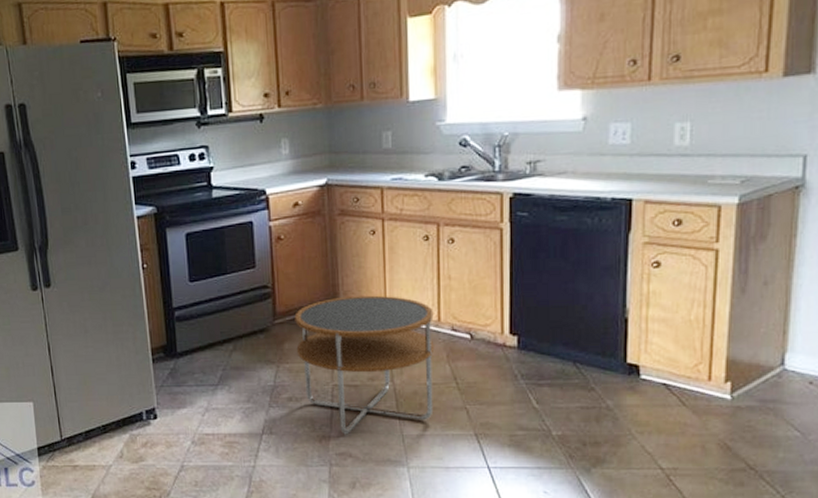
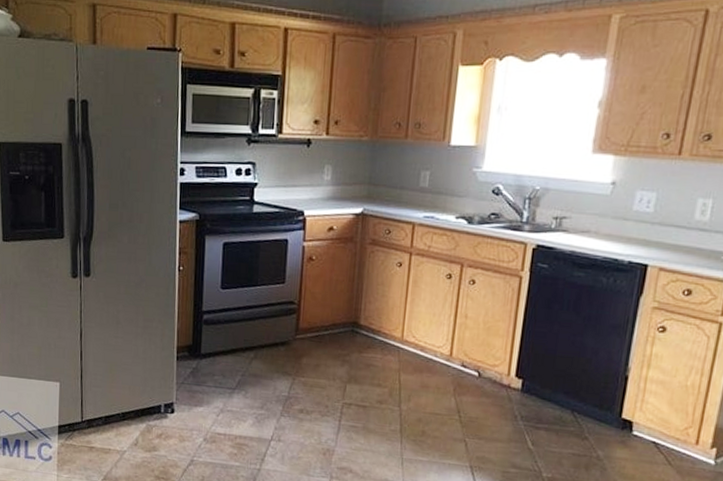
side table: present [294,295,435,435] -> none [313,321,447,451]

